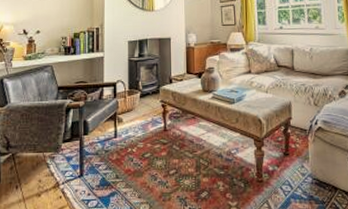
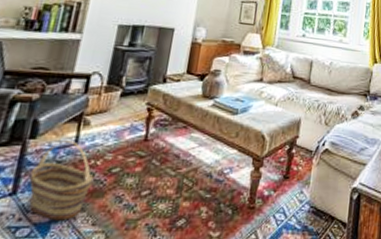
basket: none [90,135,133,195] -> present [29,141,94,221]

